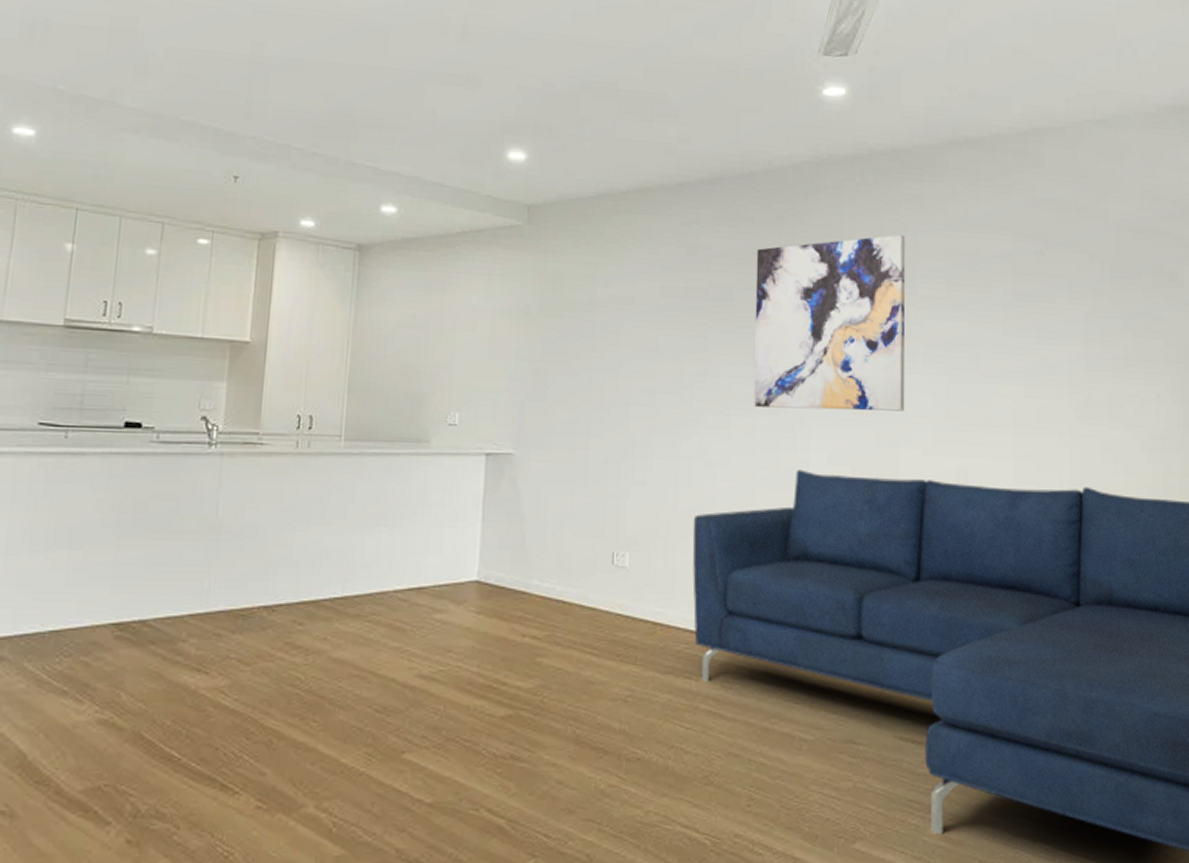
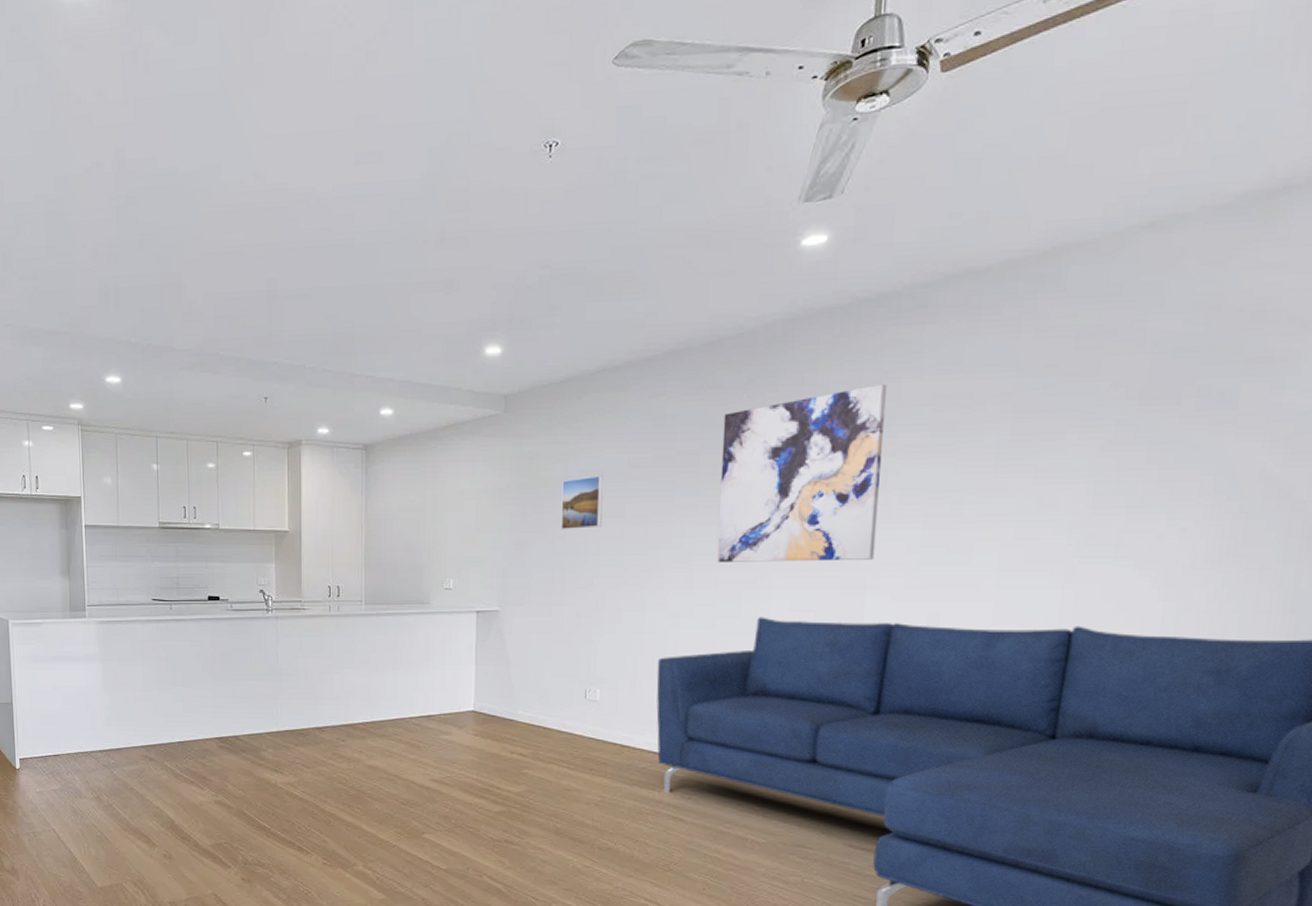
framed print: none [587,302,634,362] -> present [561,475,603,530]

